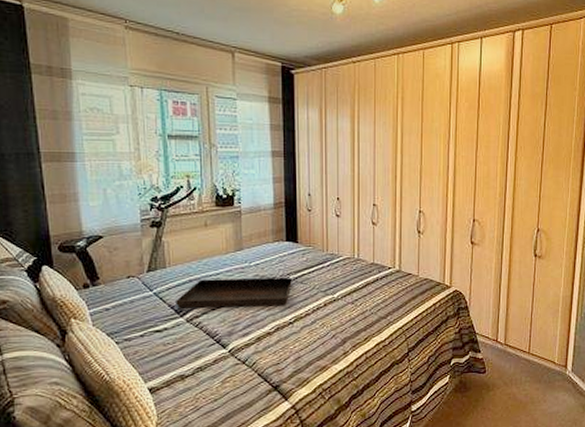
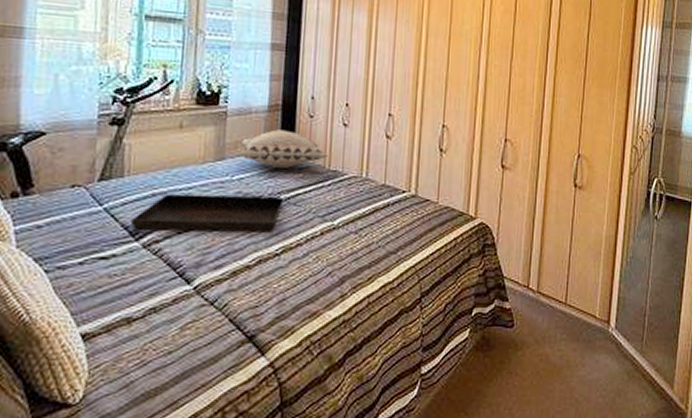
decorative pillow: none [253,223,325,255] -> present [238,129,328,169]

